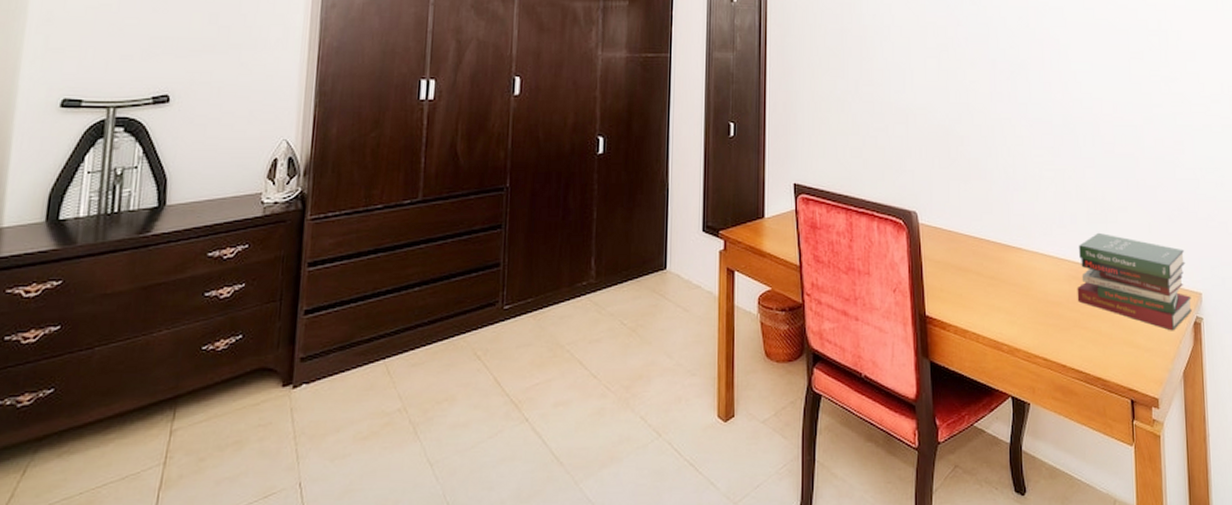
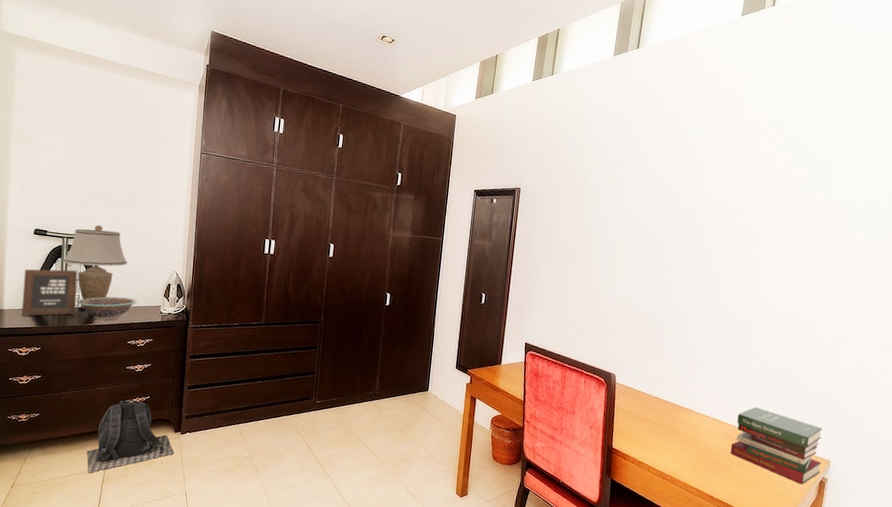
picture frame: none [32,154,130,235] -> present [21,269,78,316]
table lamp: none [105,83,211,217] -> present [62,224,128,312]
decorative bowl: none [126,187,226,226] -> present [77,296,138,320]
backpack: none [133,344,281,476] -> present [86,399,174,473]

